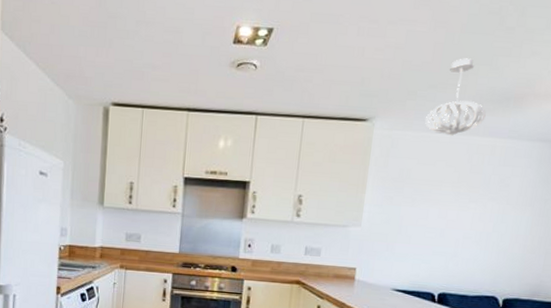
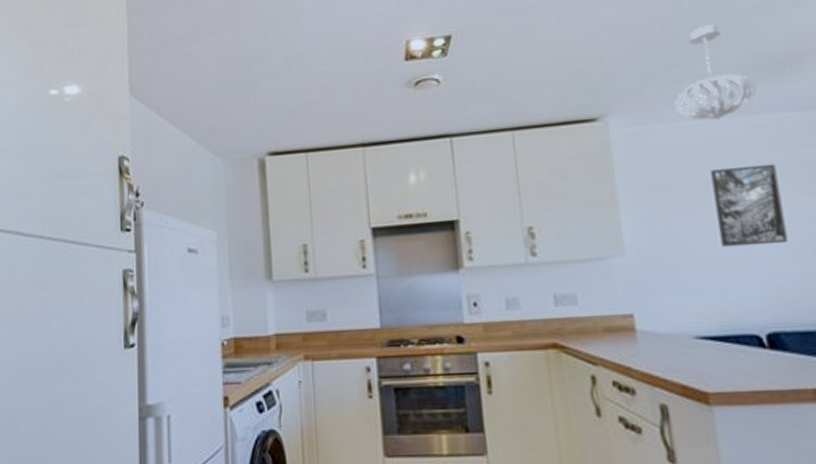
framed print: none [428,173,481,234] -> present [710,163,788,248]

